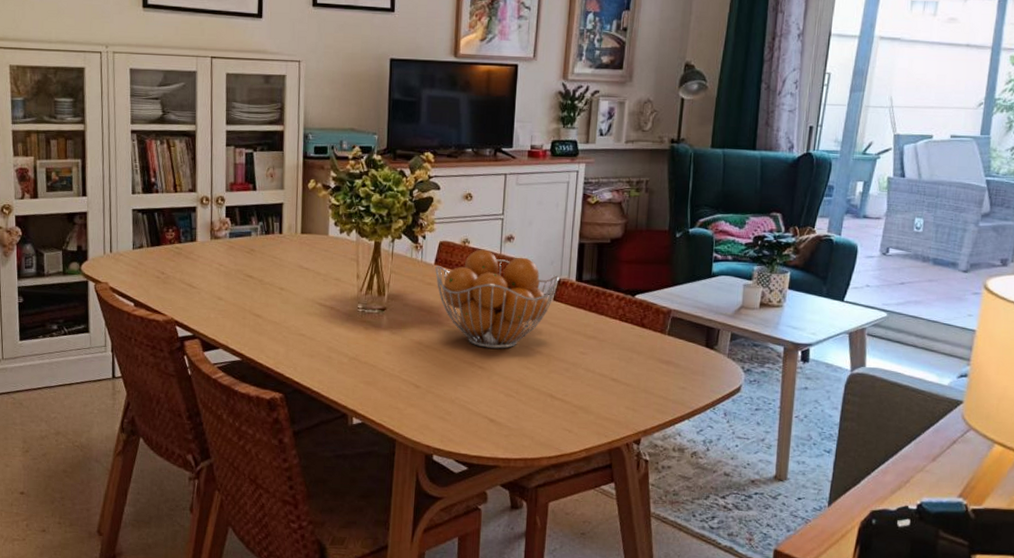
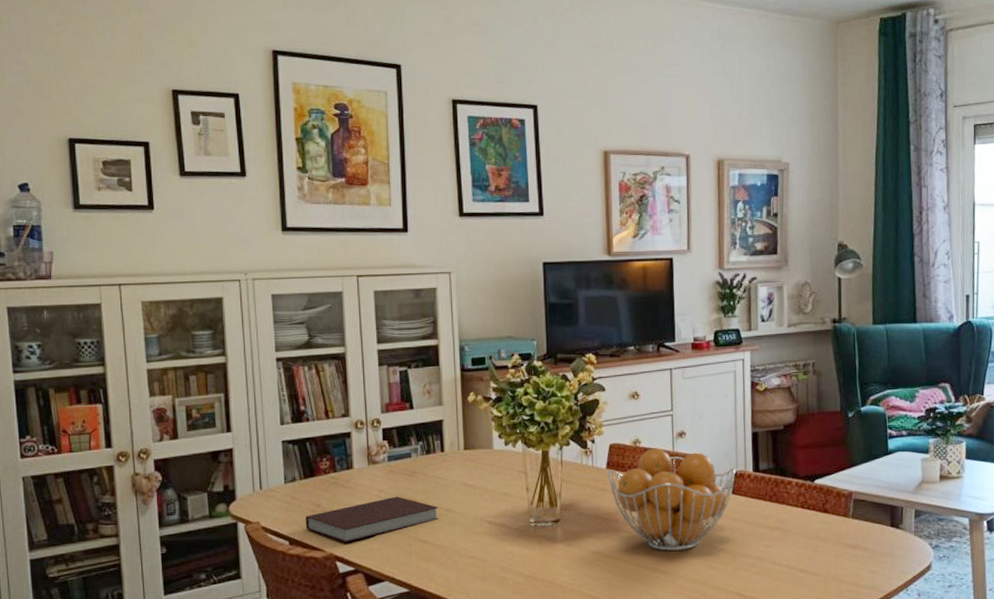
notebook: none [150,271,274,309] -> present [306,496,439,542]

